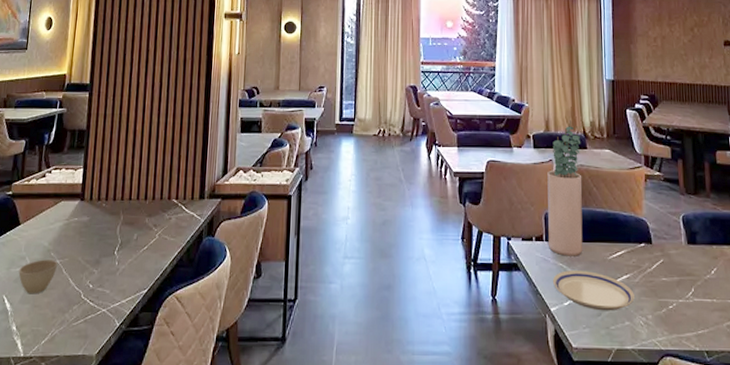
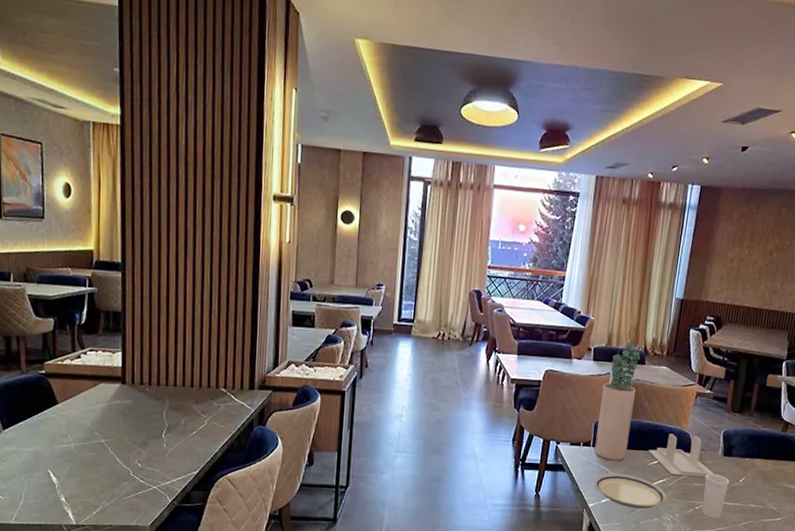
cup: present [18,259,58,294] -> none [62,438,103,470]
napkin holder: none [605,222,681,271] -> present [648,433,714,478]
cup: none [671,264,701,319] -> present [701,473,730,519]

